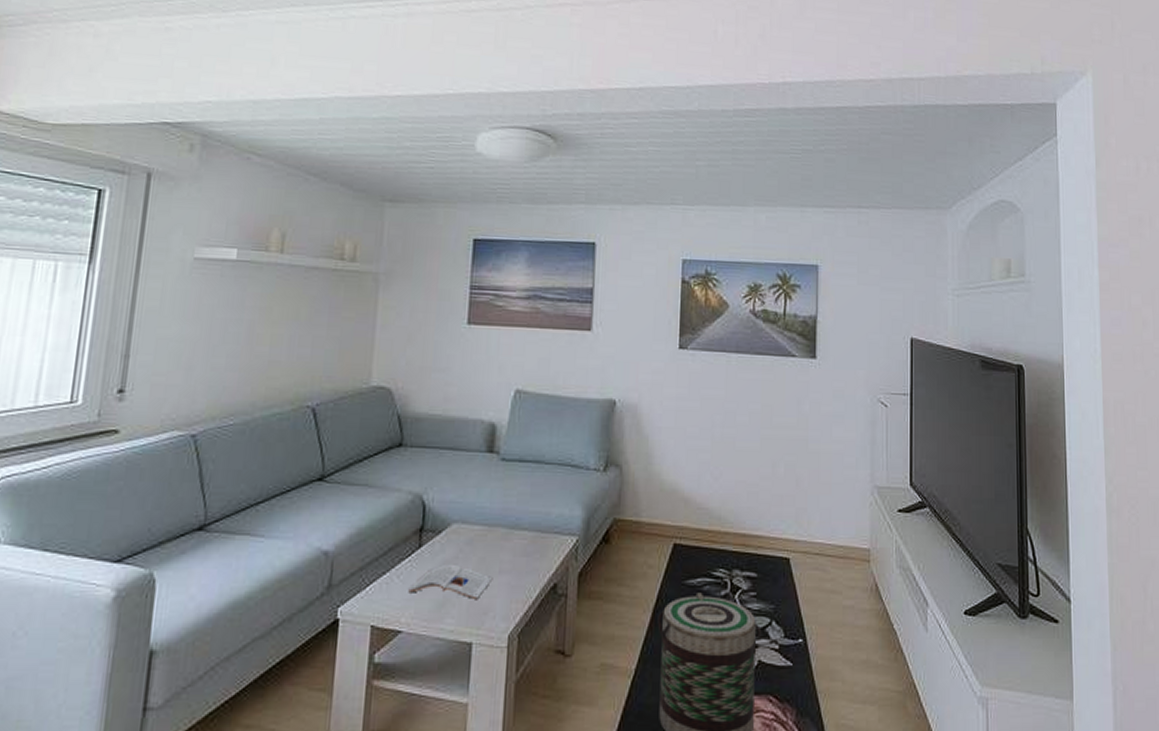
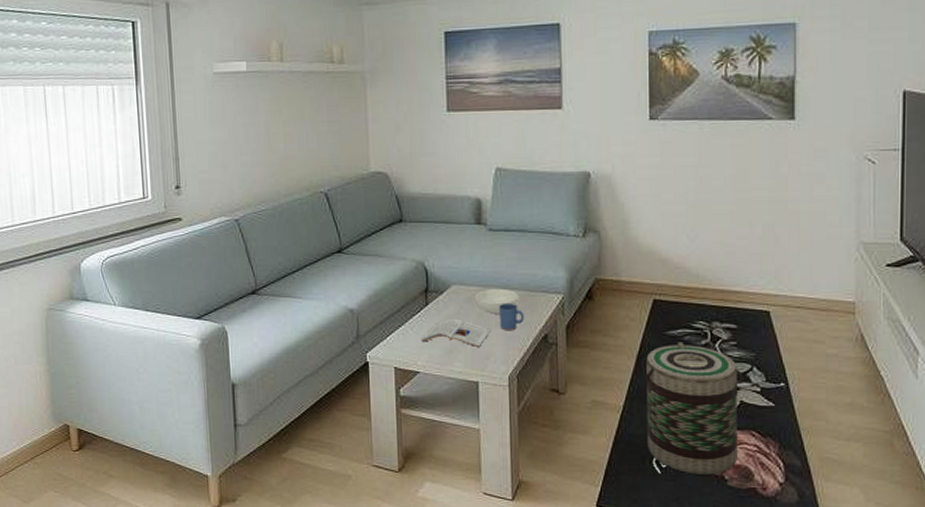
bowl: none [477,528,529,559] -> present [474,288,519,314]
mug: none [503,545,533,580] -> present [499,302,524,331]

